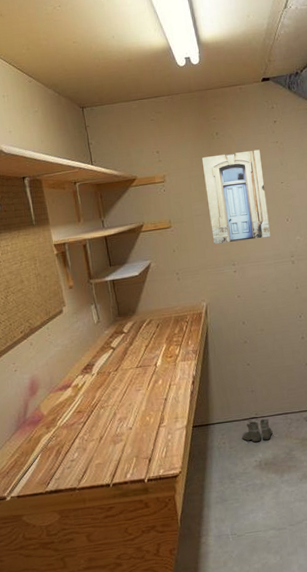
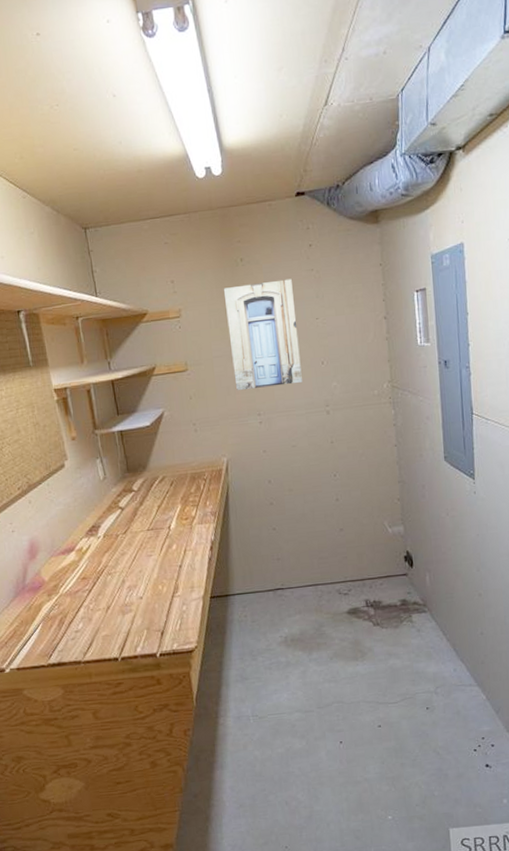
boots: present [241,418,273,443] -> none [265,590,301,616]

